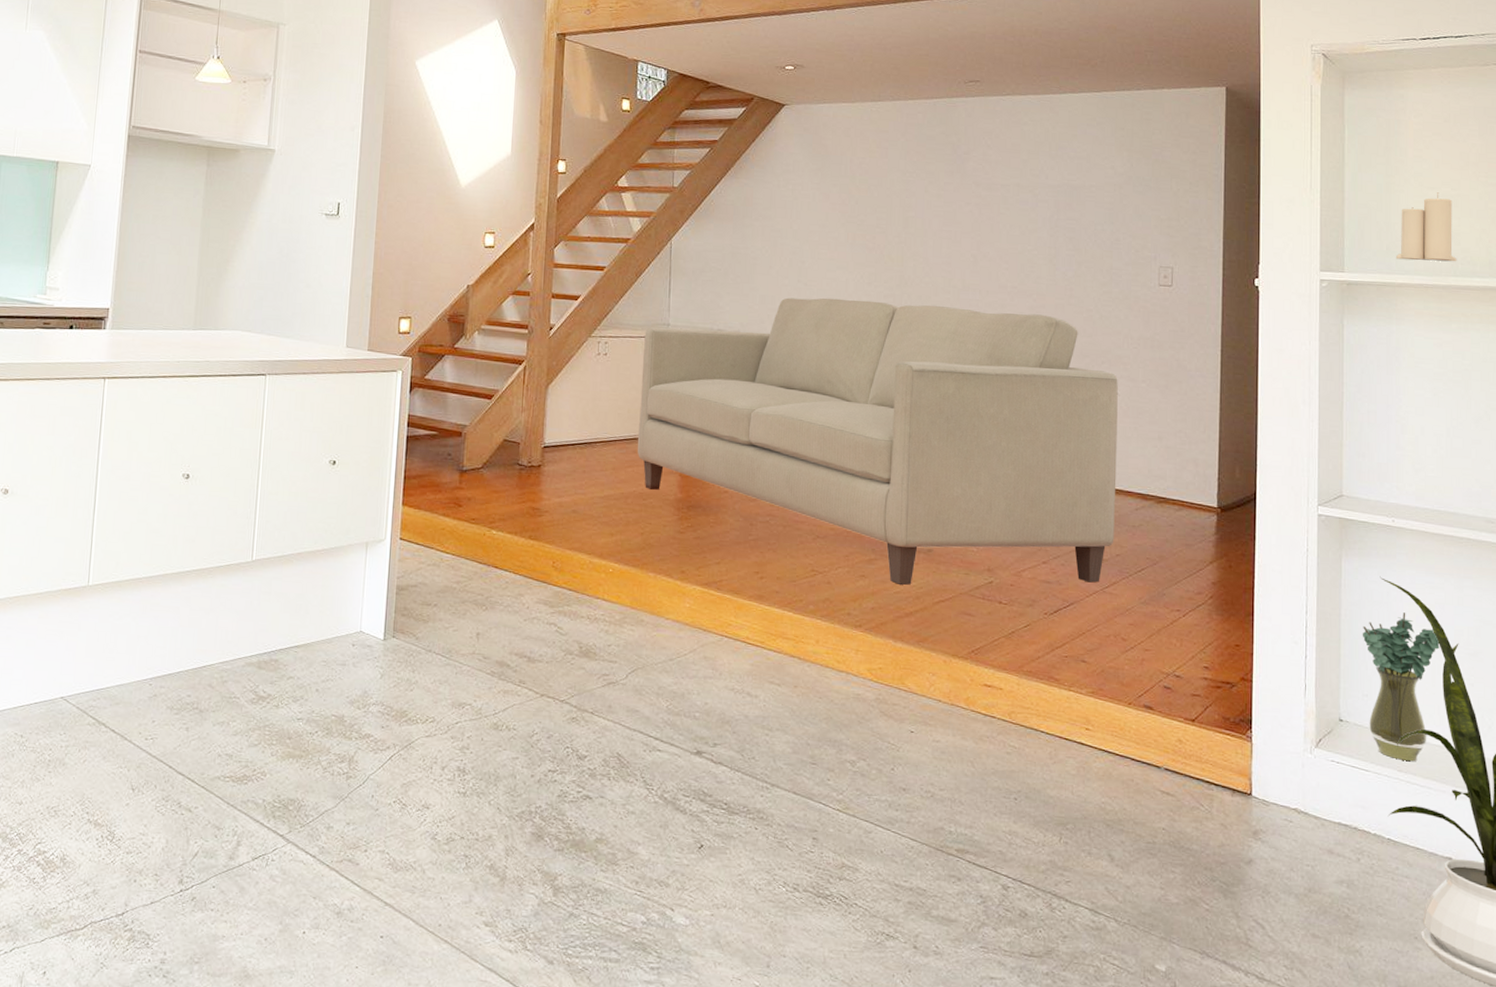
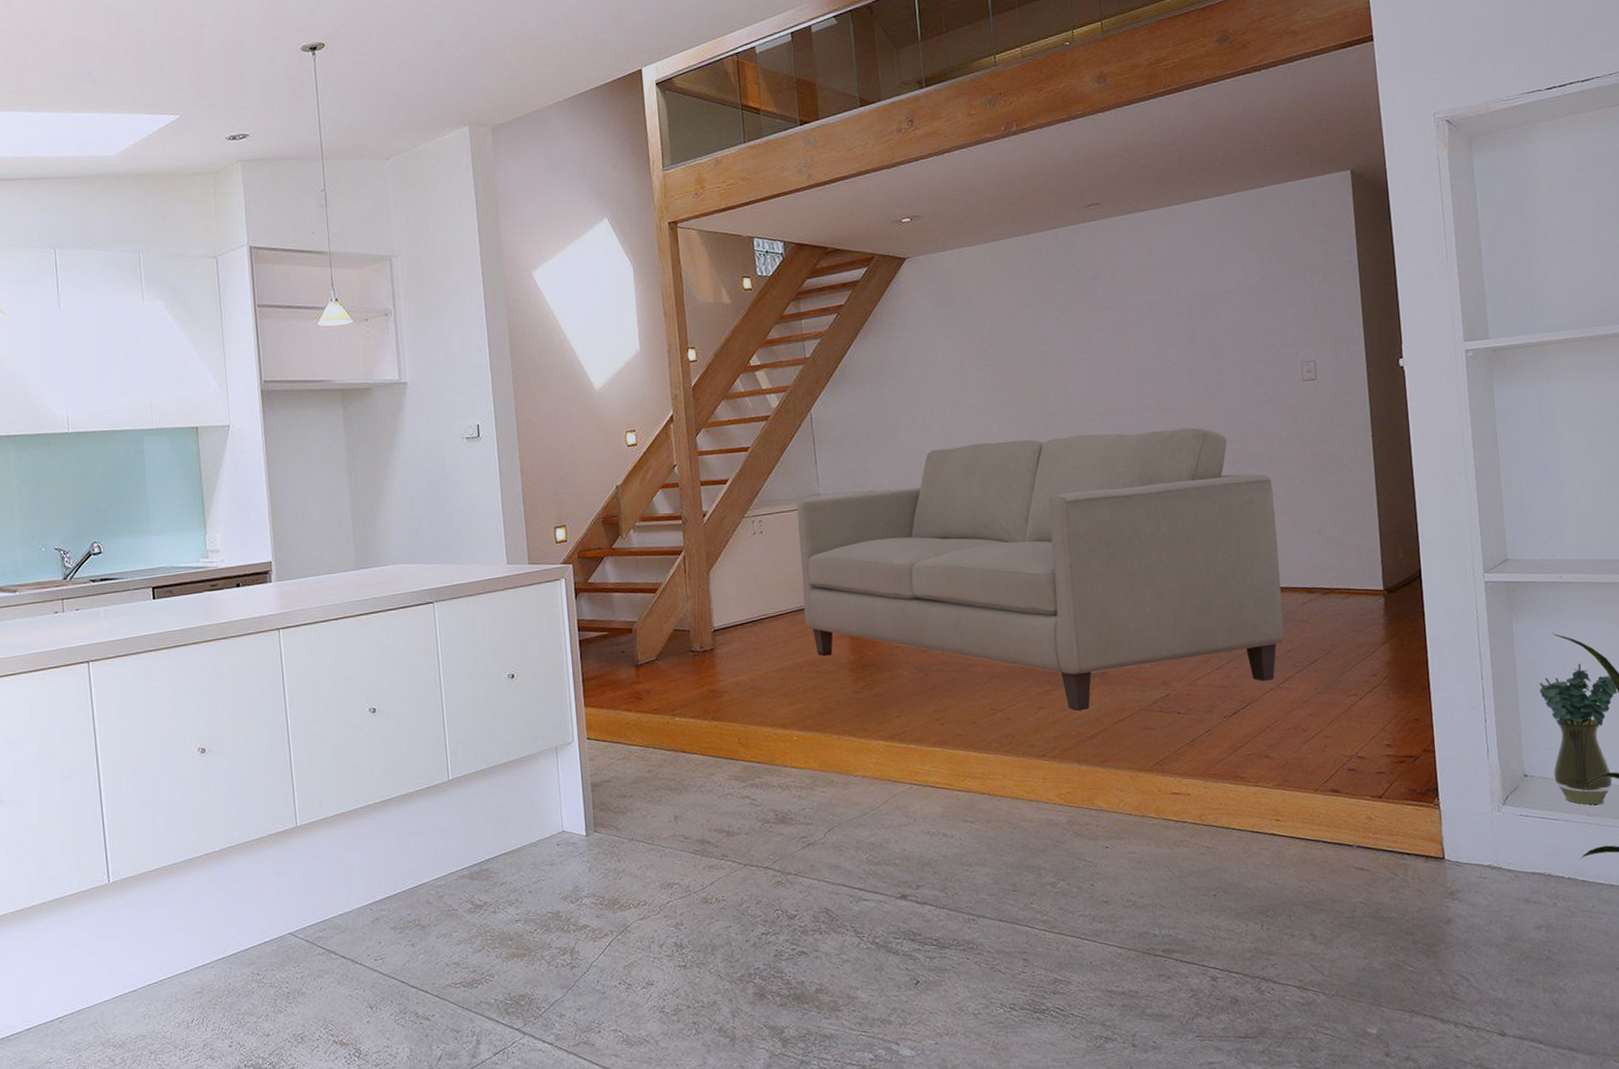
candle: present [1395,192,1457,262] -> none [1540,243,1603,318]

